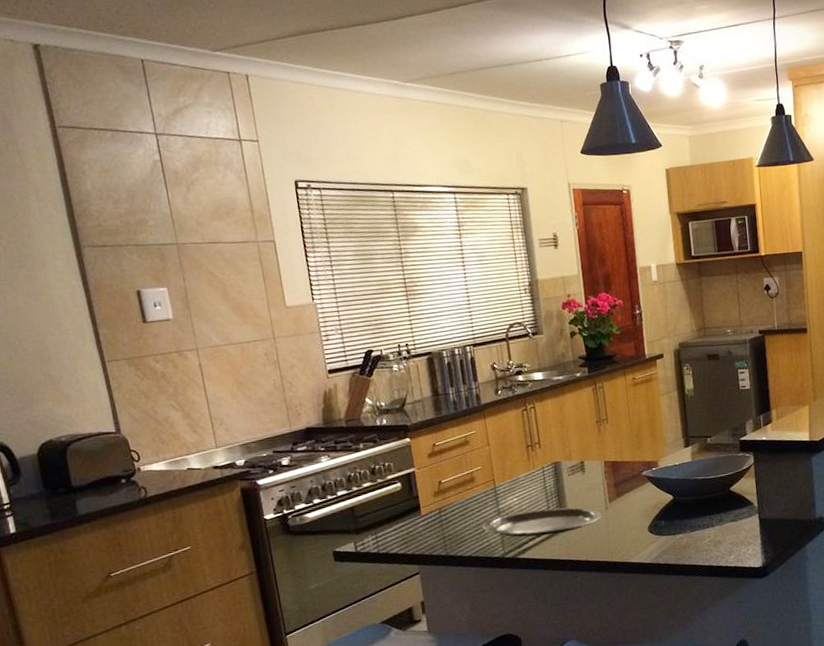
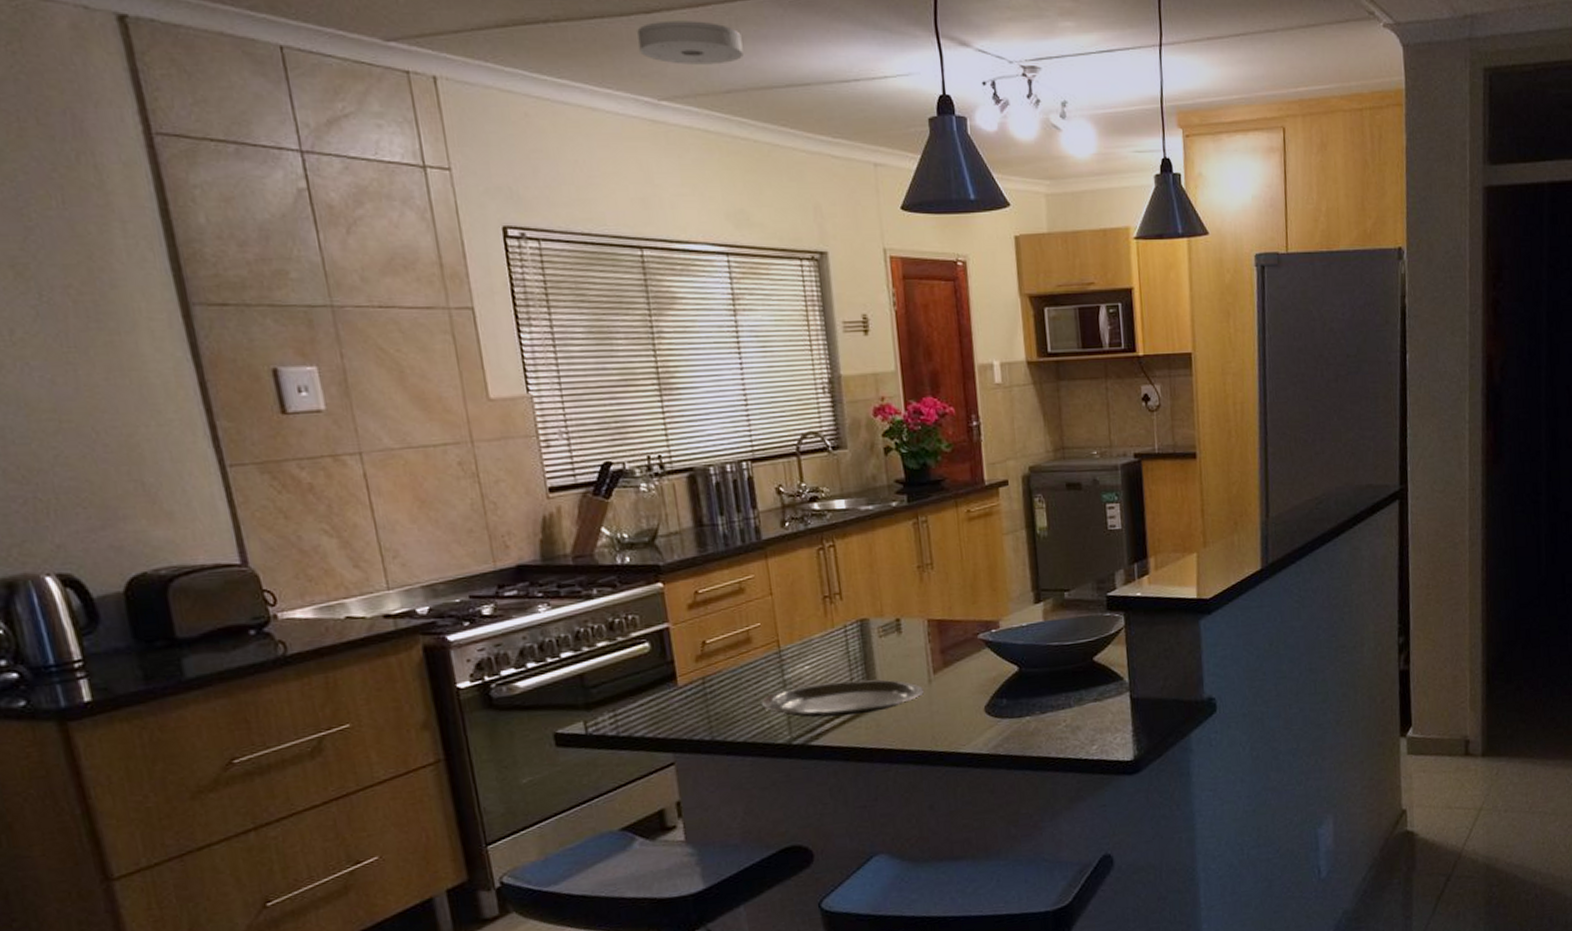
smoke detector: none [388,22,465,56] -> present [637,20,744,65]

